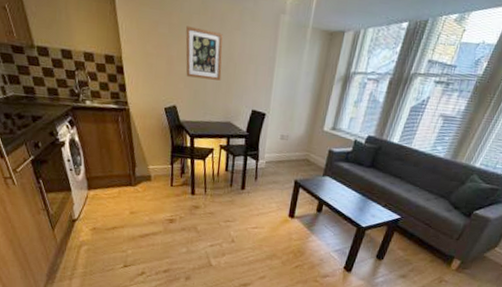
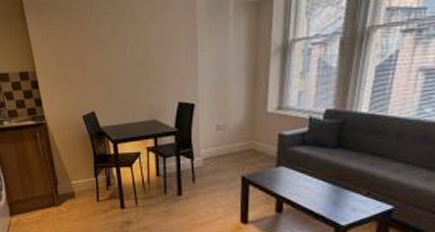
wall art: present [185,26,223,81] -> none [98,27,140,79]

